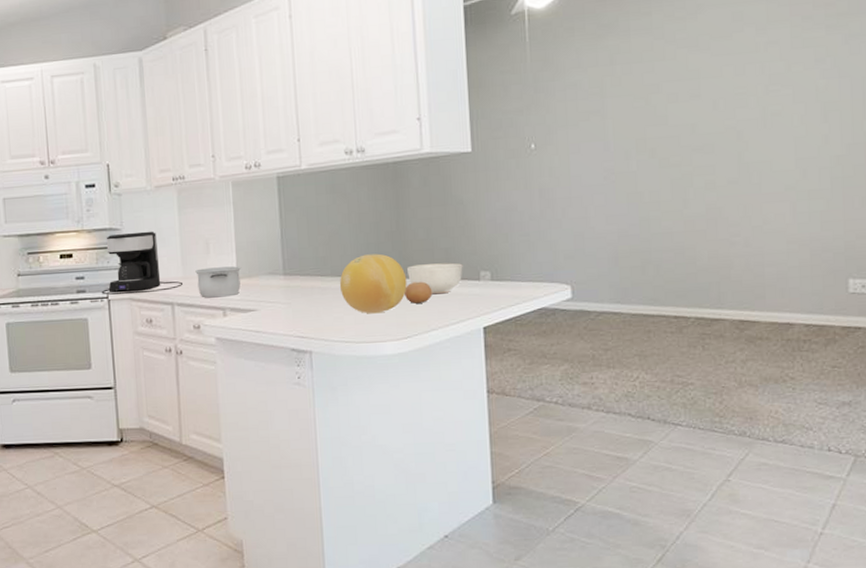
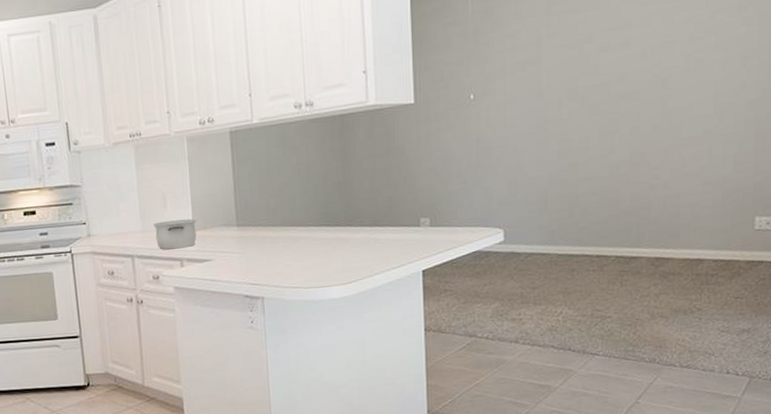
coffee maker: present [101,231,182,295] -> none [64,187,142,250]
fruit: present [339,253,407,314] -> none [289,203,352,261]
fruit: present [405,281,433,304] -> none [350,229,376,250]
bowl: present [407,262,463,295] -> none [353,210,405,241]

